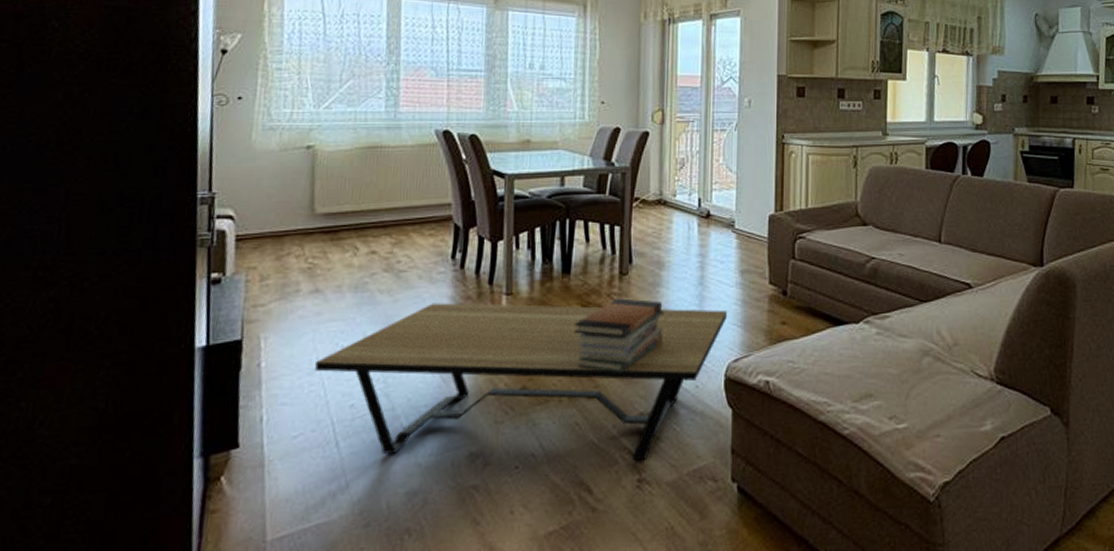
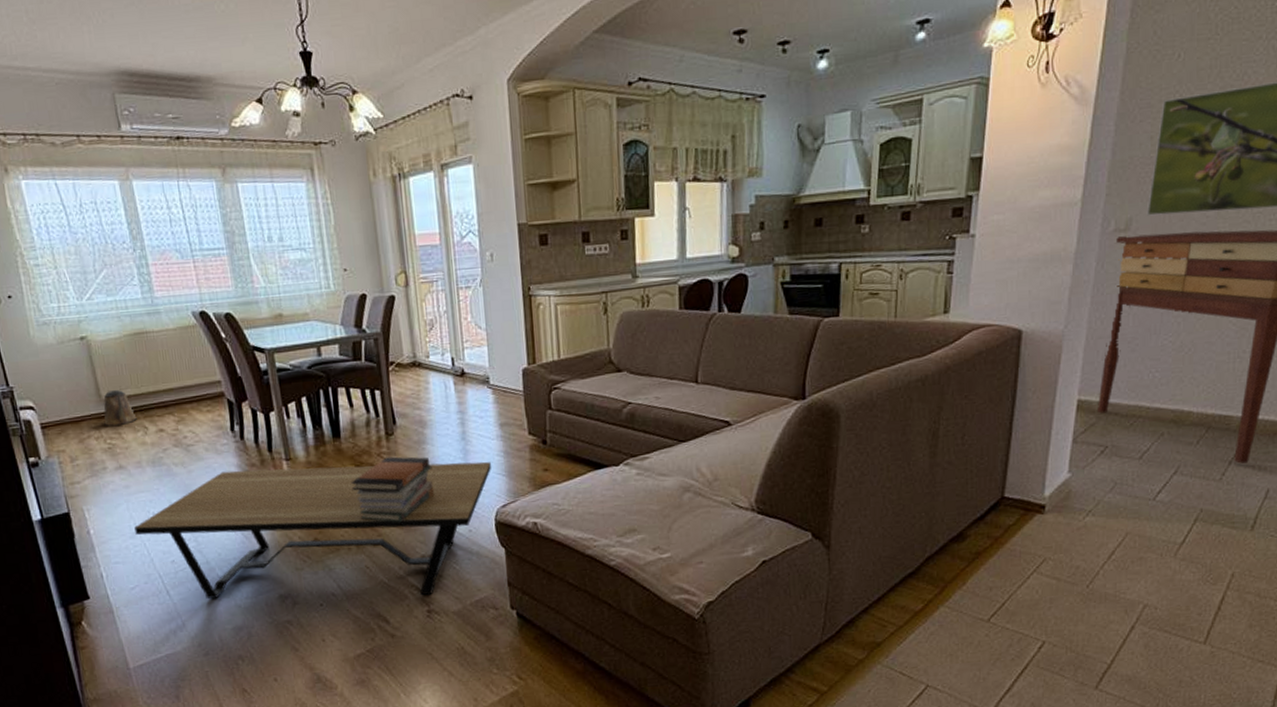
watering can: none [310,205,349,243] -> present [103,390,137,426]

